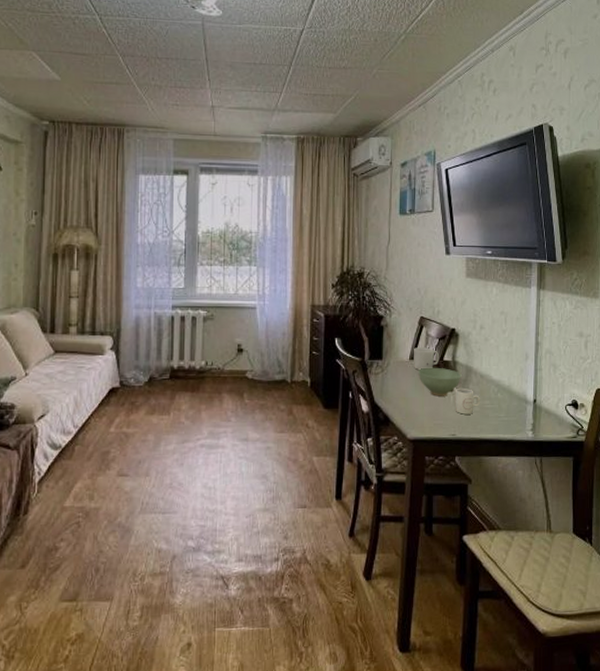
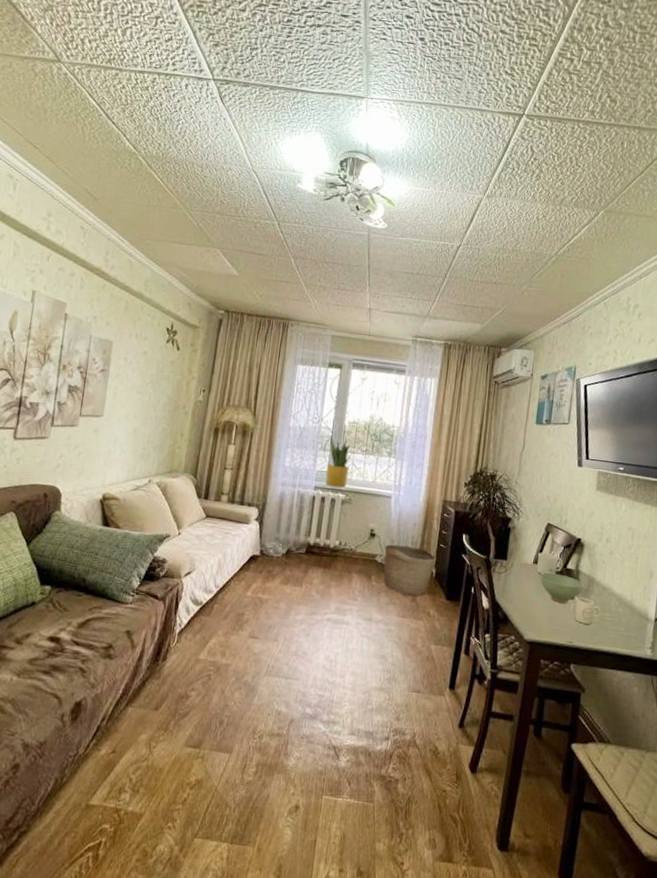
planter: none [182,248,209,305] -> present [325,435,352,489]
basket: none [254,357,310,410] -> present [383,544,436,596]

